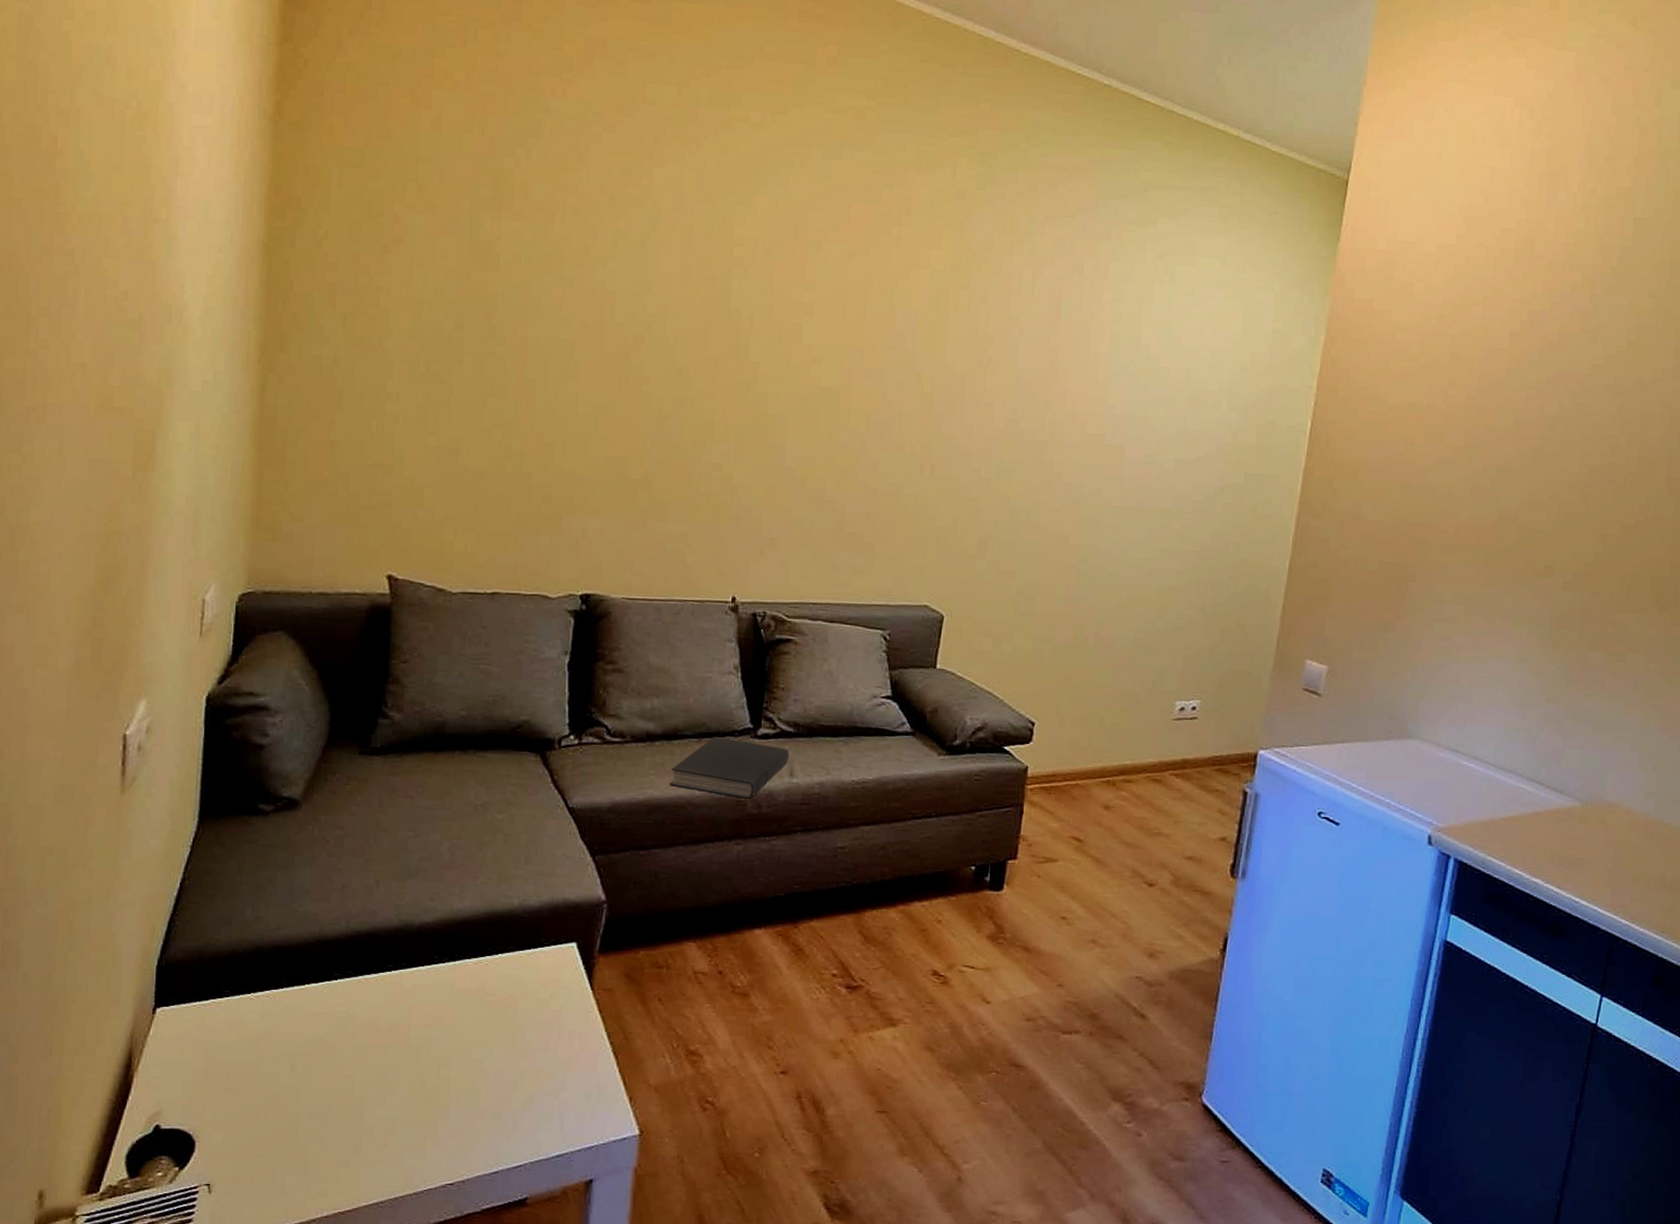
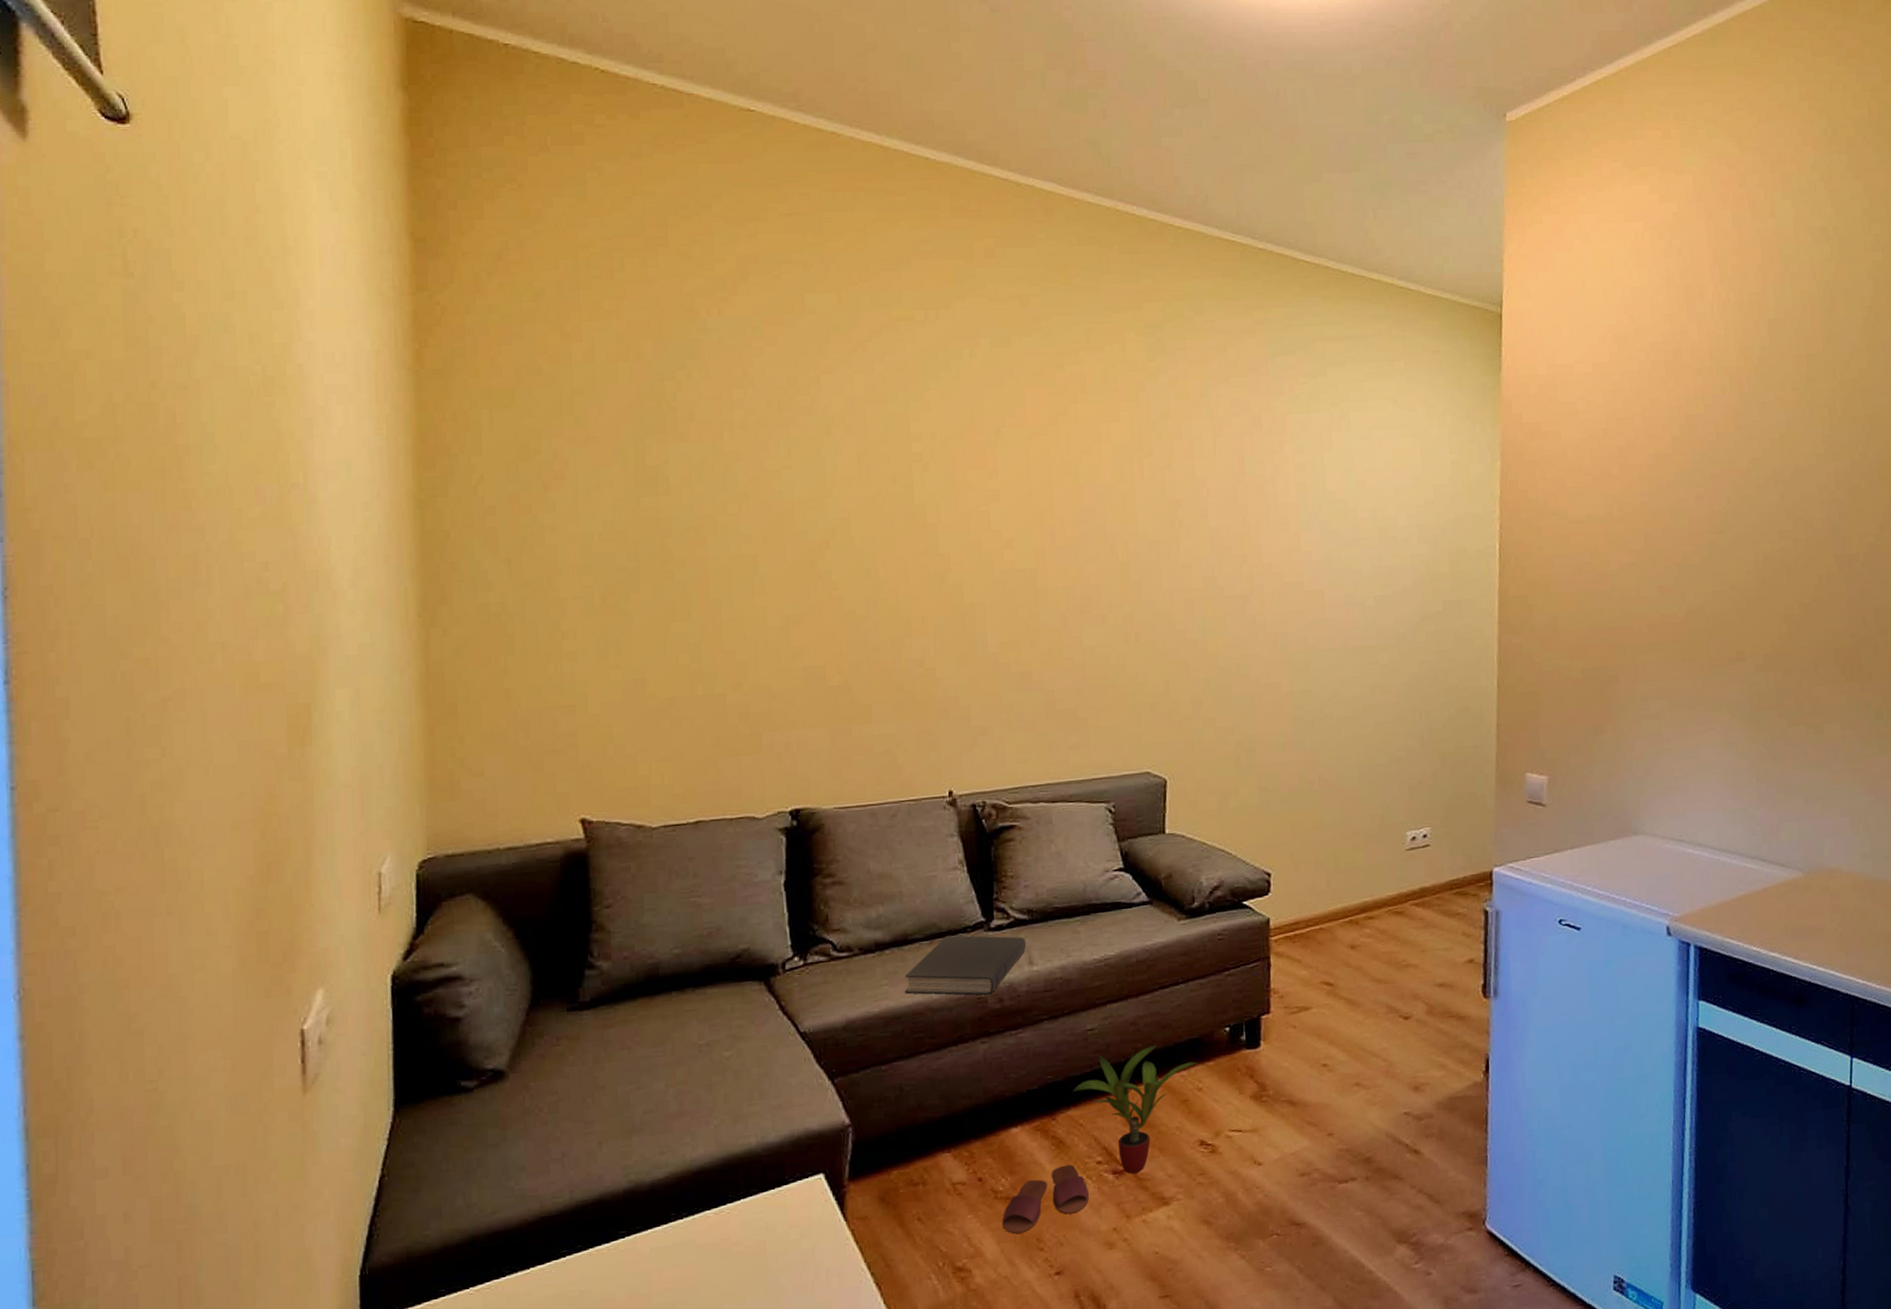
slippers: none [736,972,821,1029] -> present [1002,1164,1089,1234]
potted plant: none [817,872,940,991] -> present [1072,1045,1198,1174]

